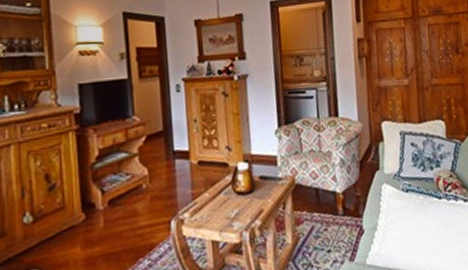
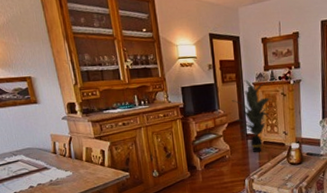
indoor plant: none [153,75,212,179] -> present [232,80,274,153]

